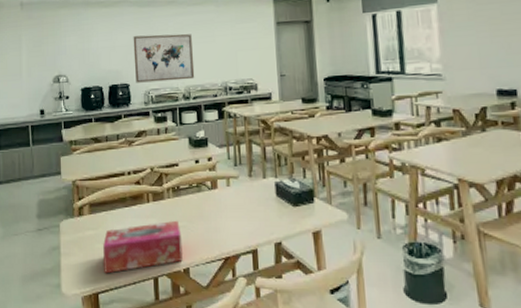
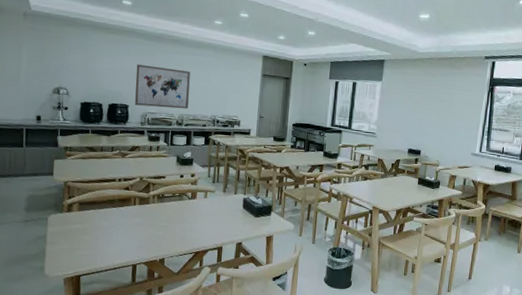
tissue box: present [102,220,183,274] -> none [87,221,161,260]

